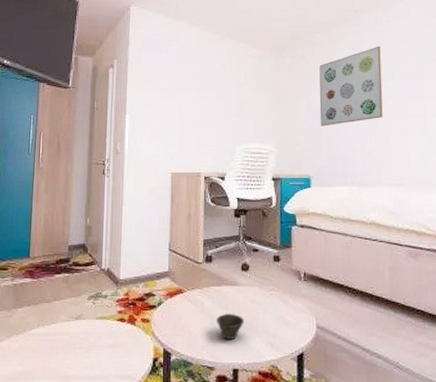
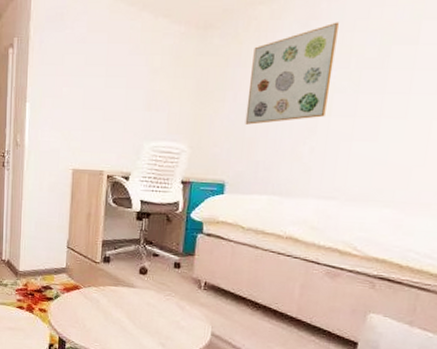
cup: present [217,313,245,339] -> none [111,312,139,336]

